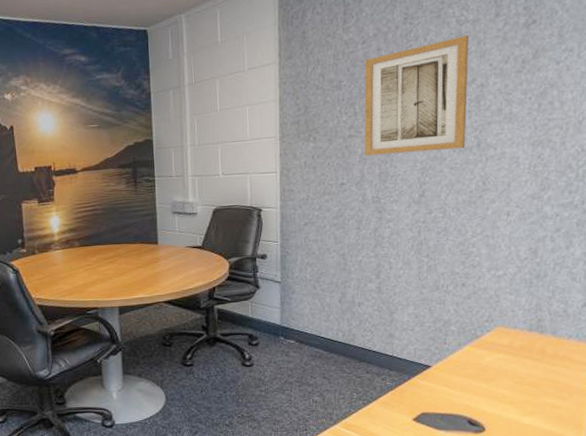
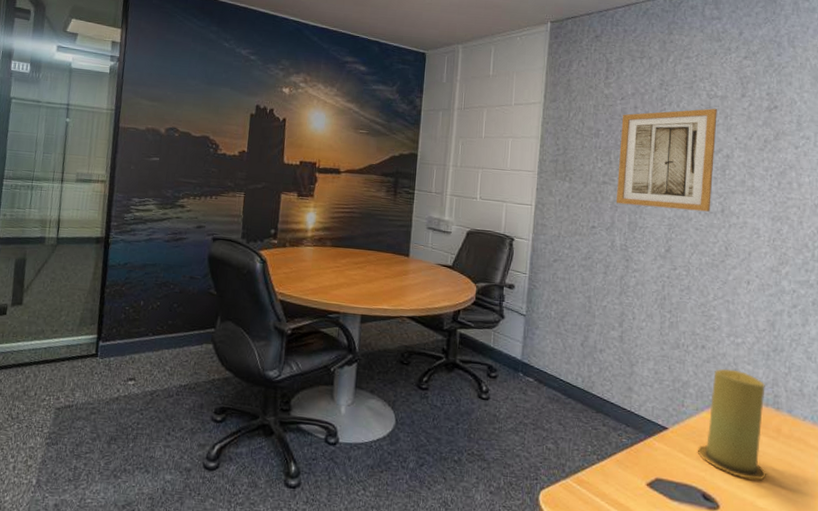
candle: none [461,301,532,401] -> present [697,368,767,481]

